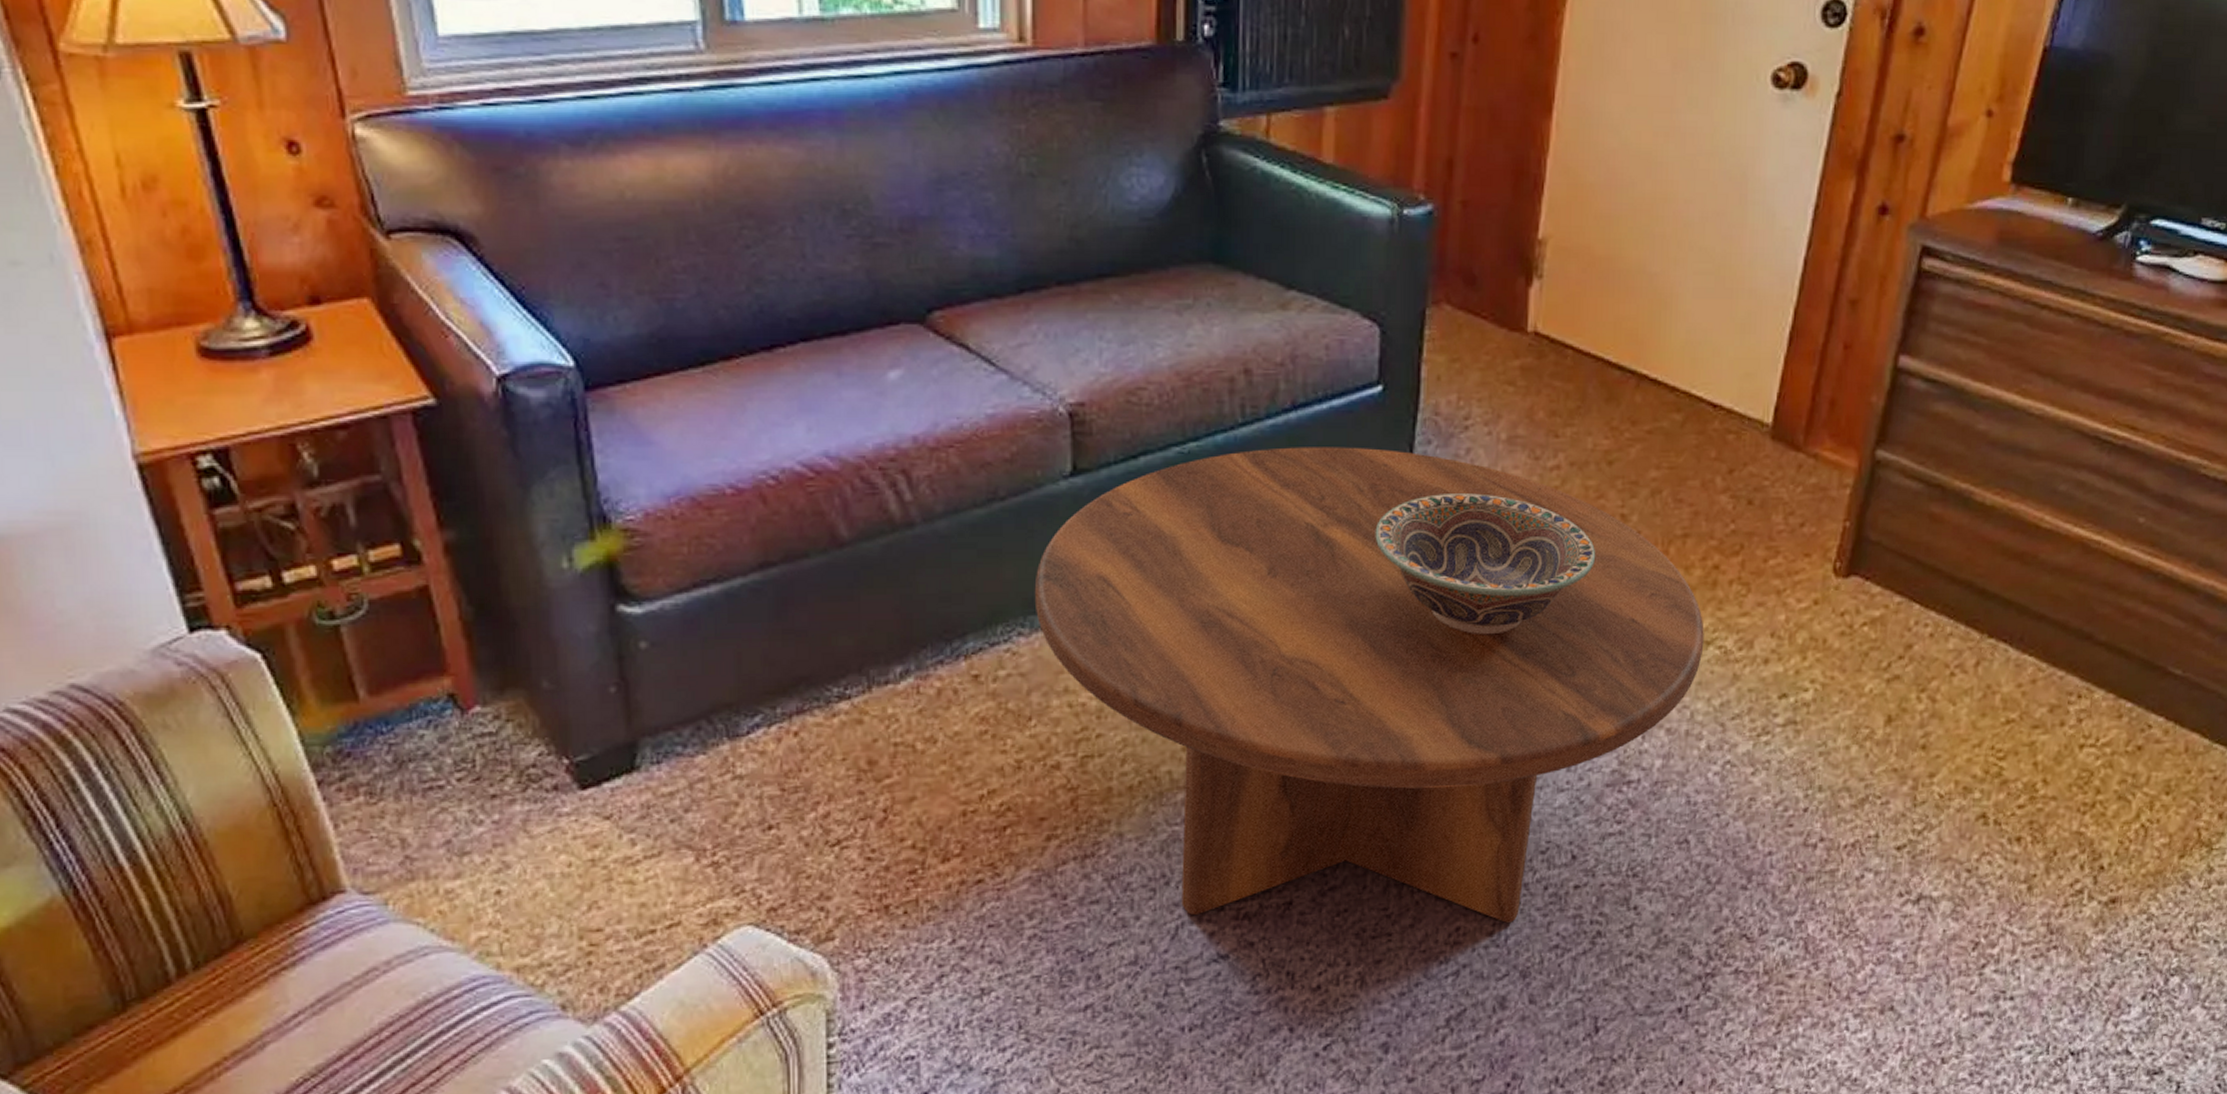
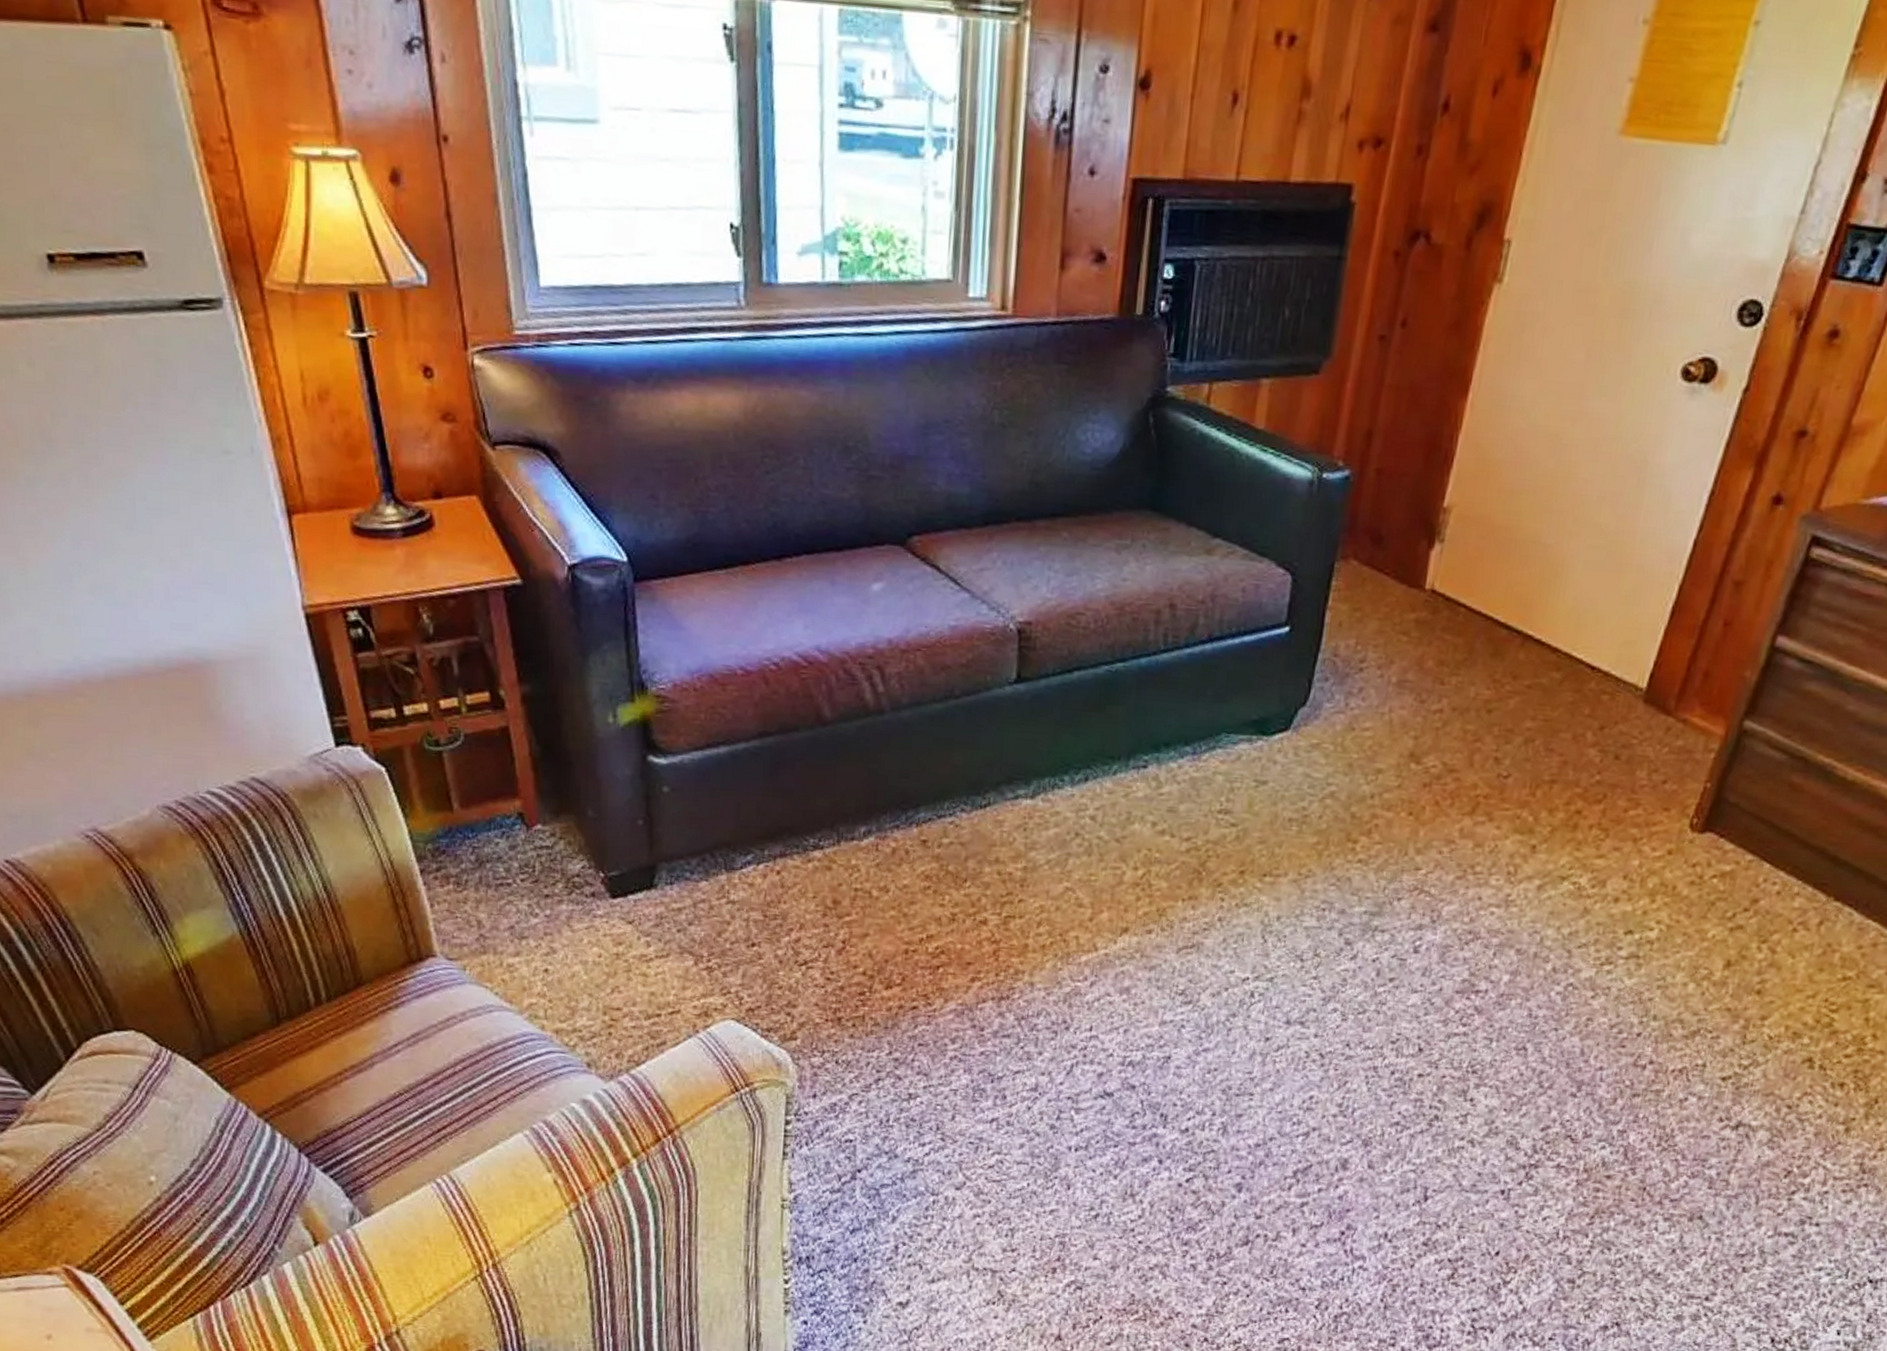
coffee table: present [1034,447,1704,923] -> none [976,673,1562,1098]
decorative bowl: present [1375,493,1596,635] -> none [1270,725,1468,852]

